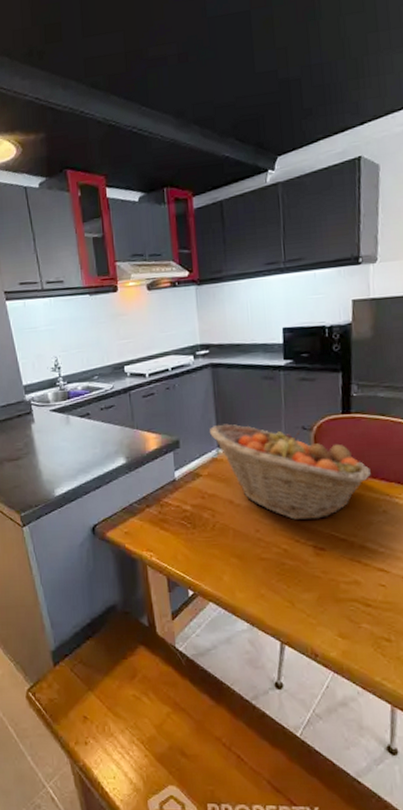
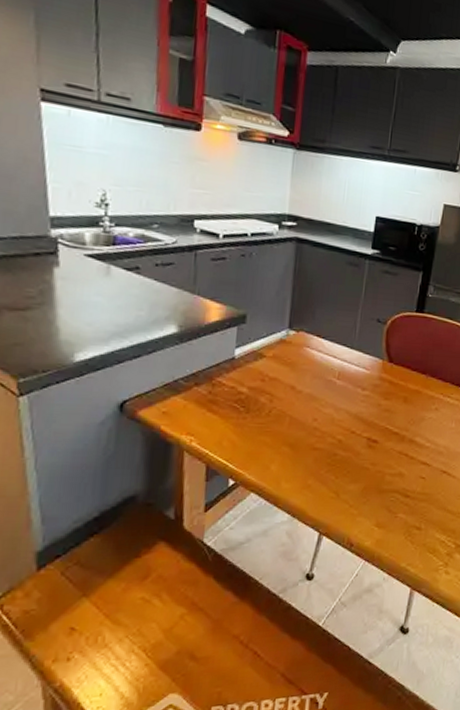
fruit basket: present [209,423,372,520] -> none [281,304,432,412]

